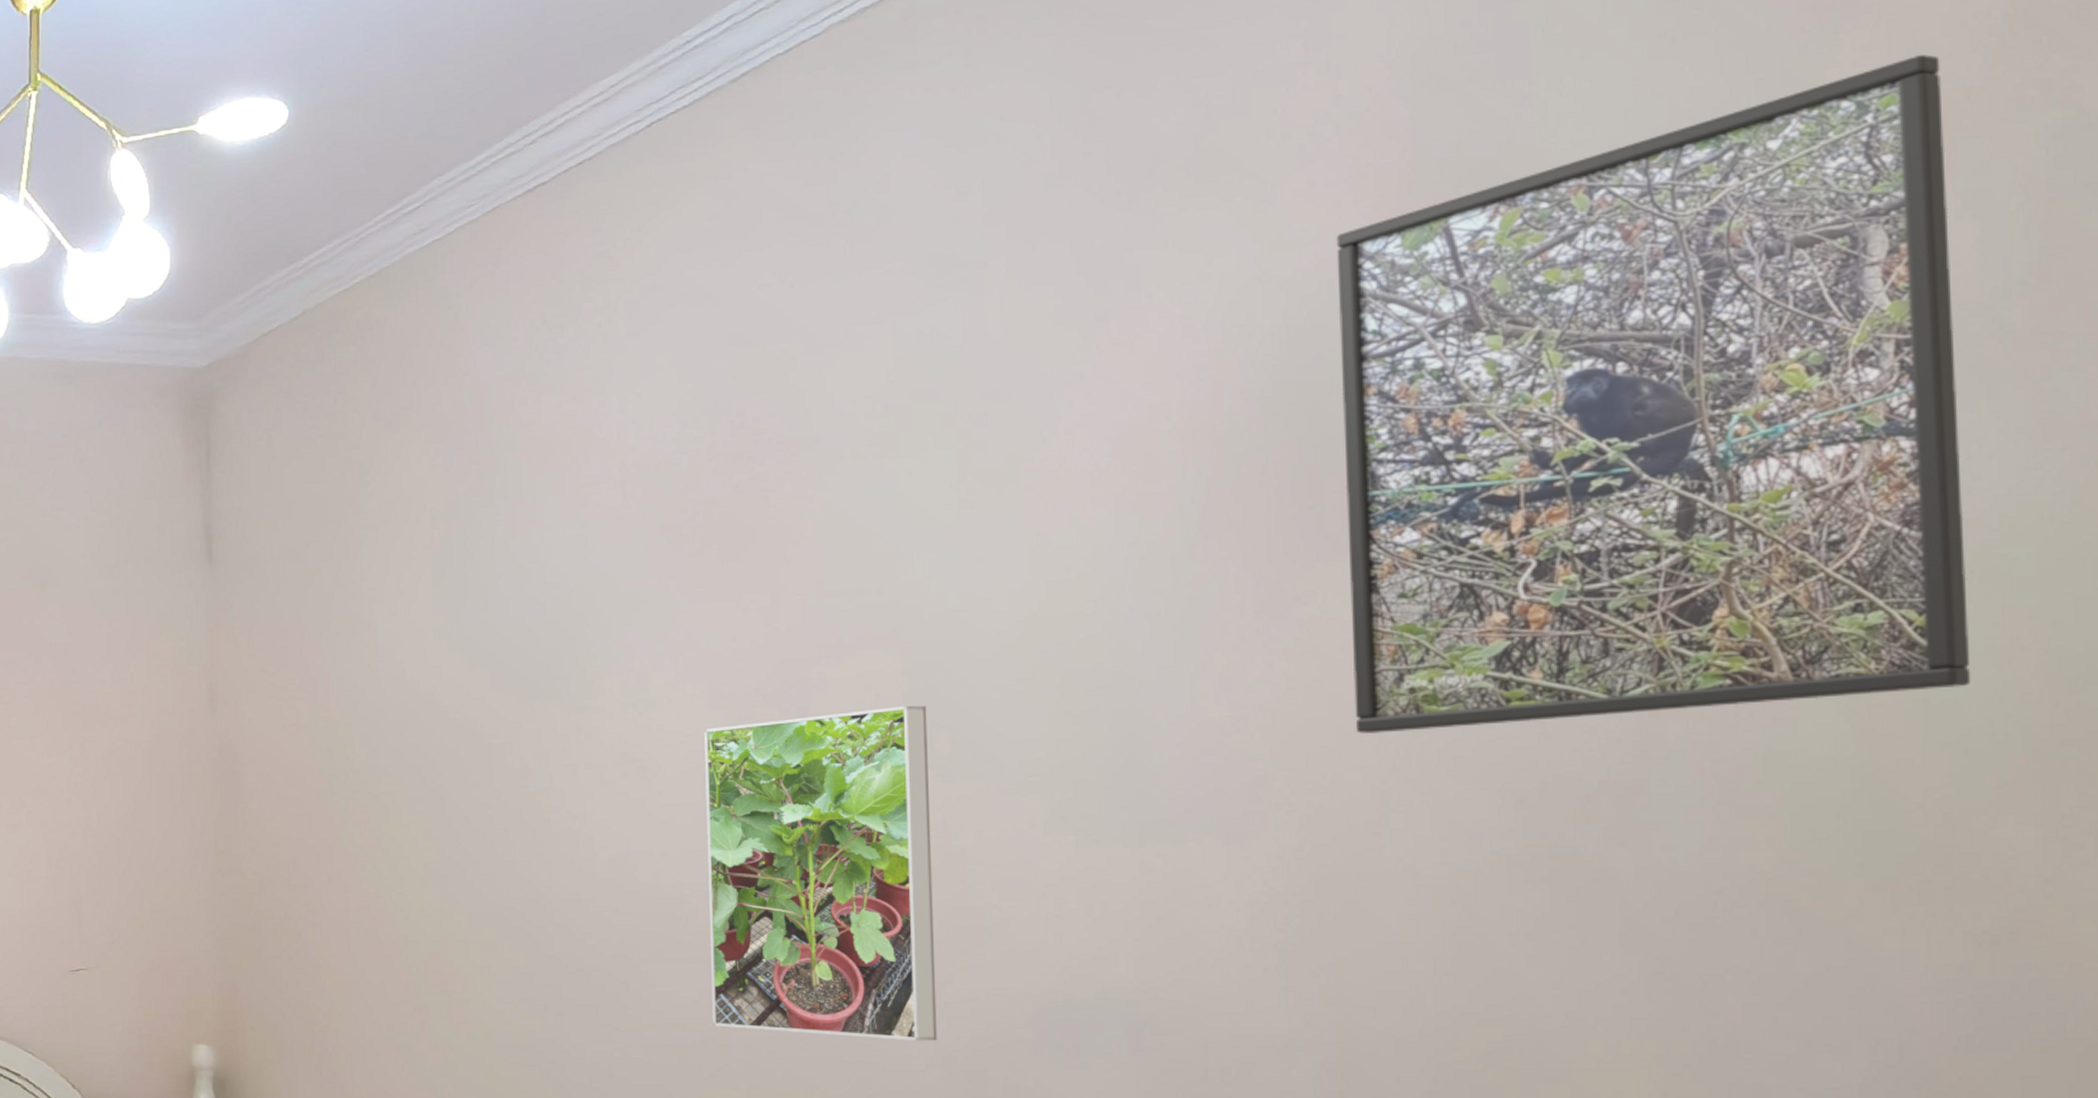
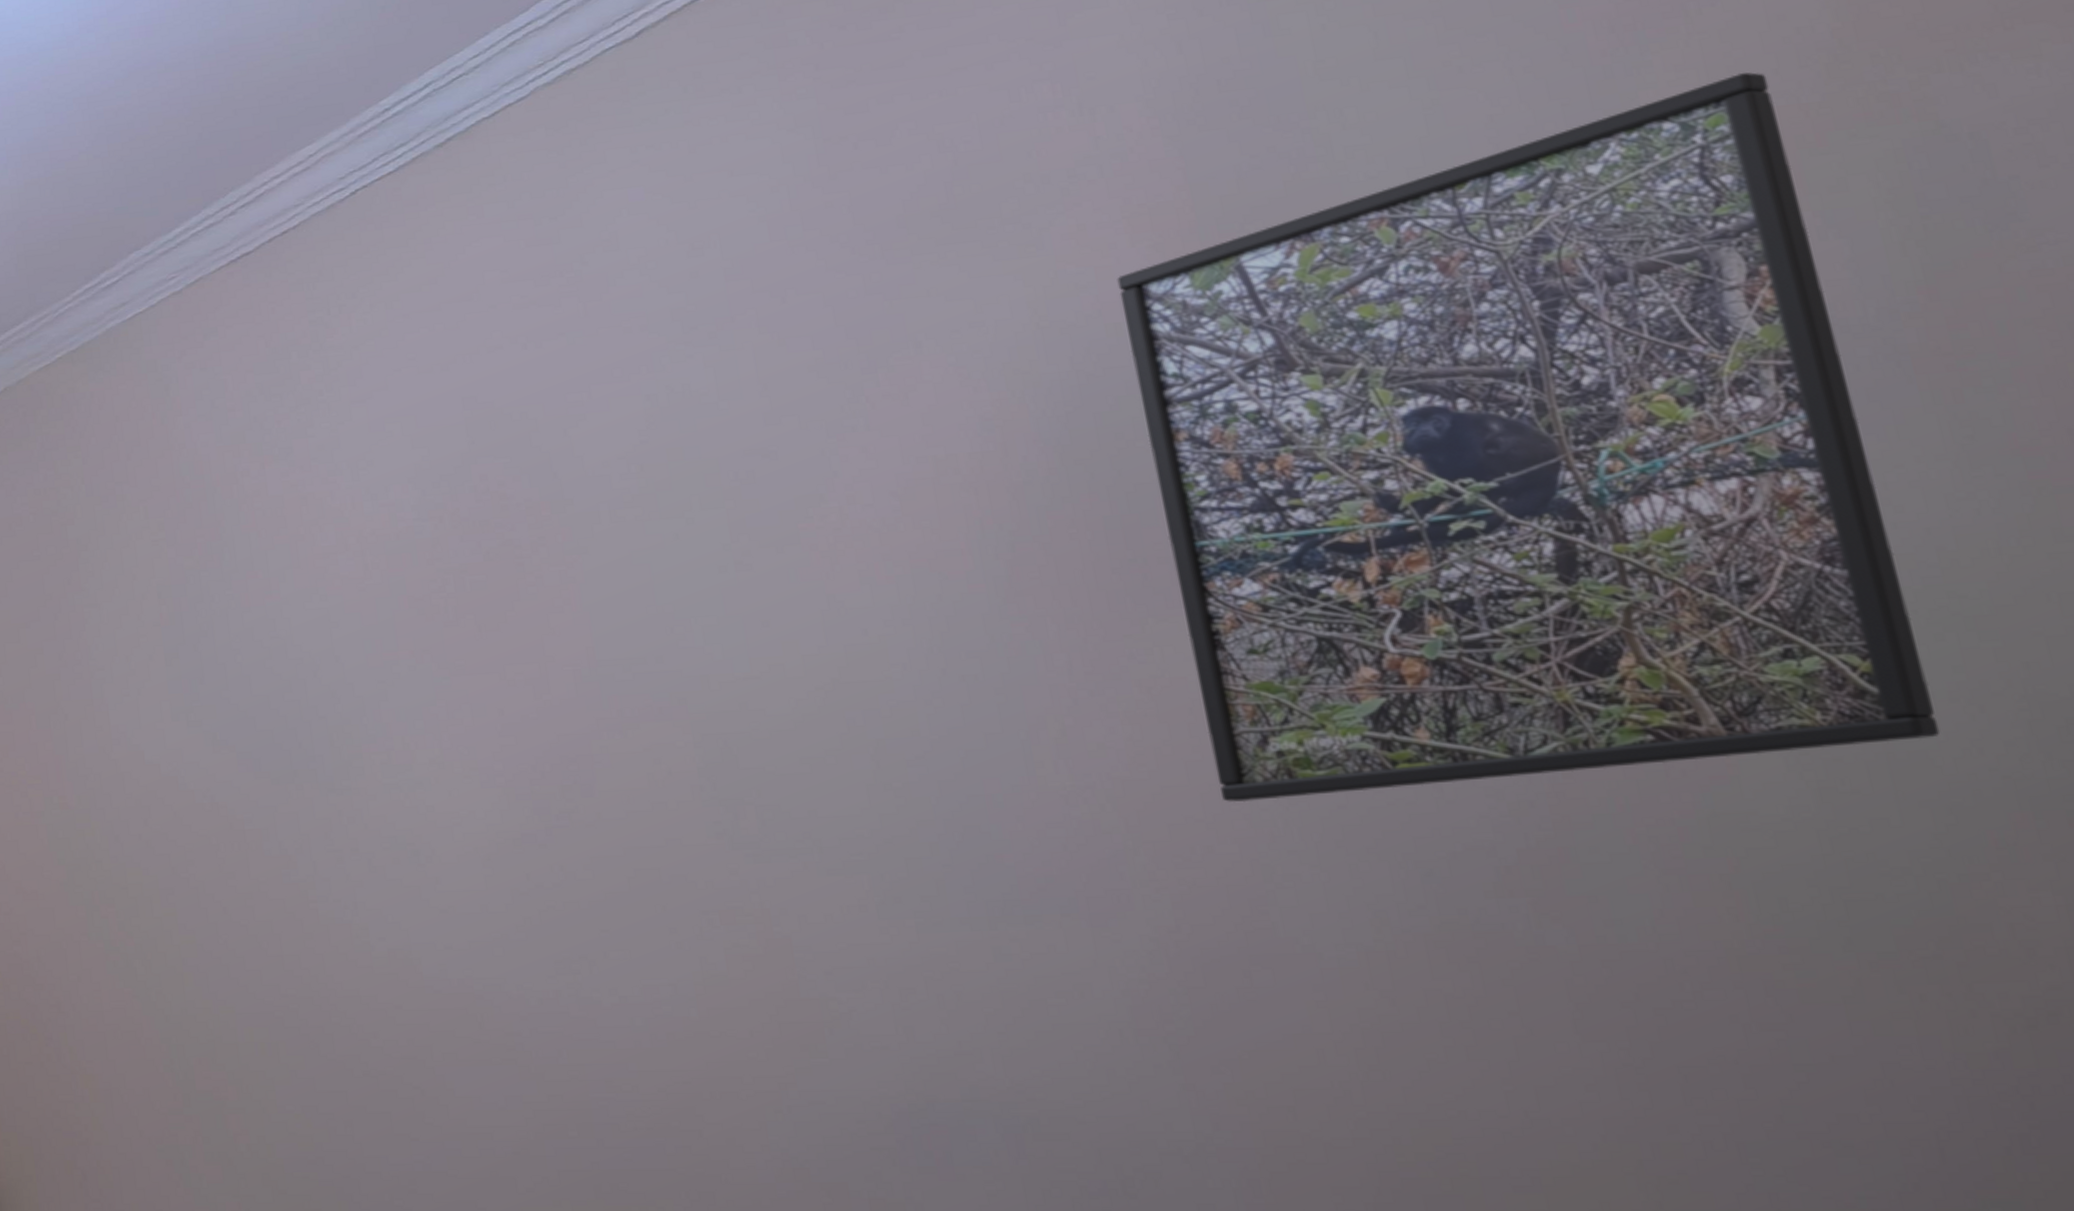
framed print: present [704,705,937,1041] -> none [479,780,784,1150]

